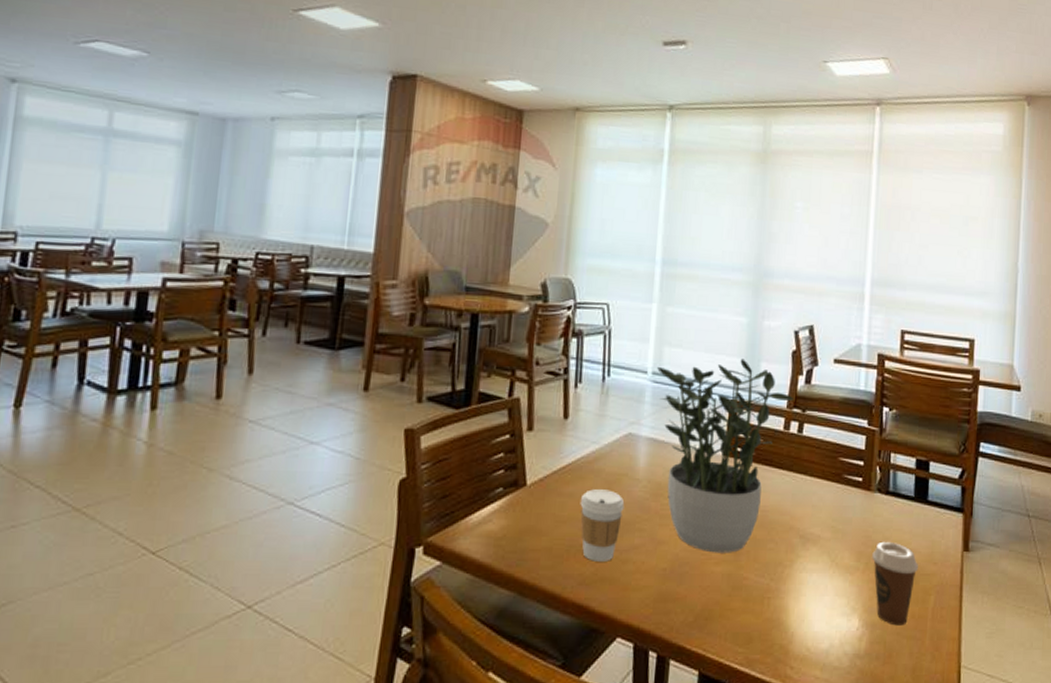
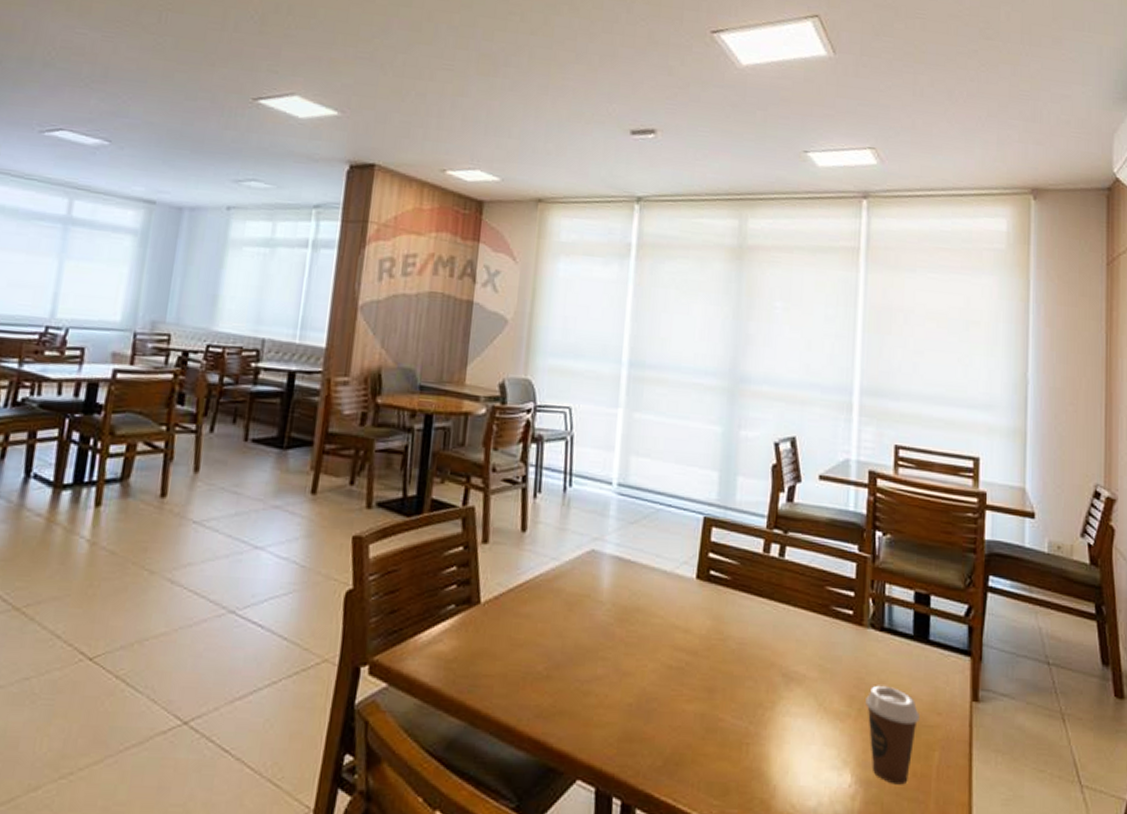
coffee cup: present [580,489,625,562] -> none [538,610,587,693]
potted plant: present [657,358,794,553] -> none [623,471,774,690]

